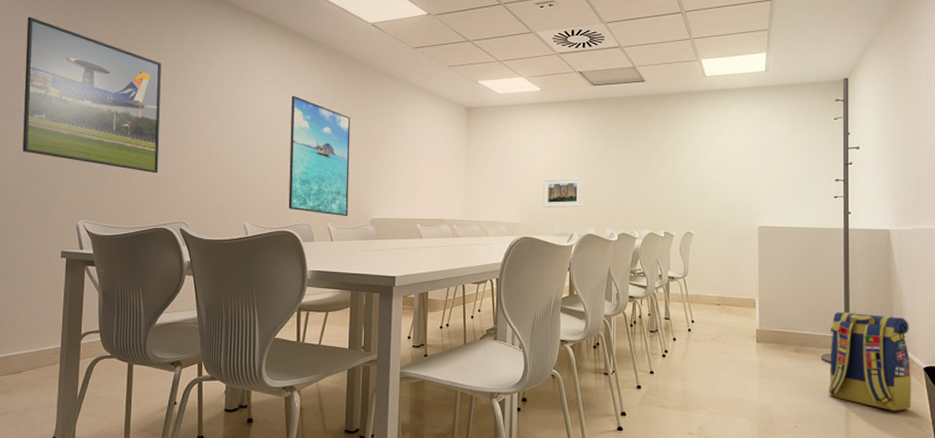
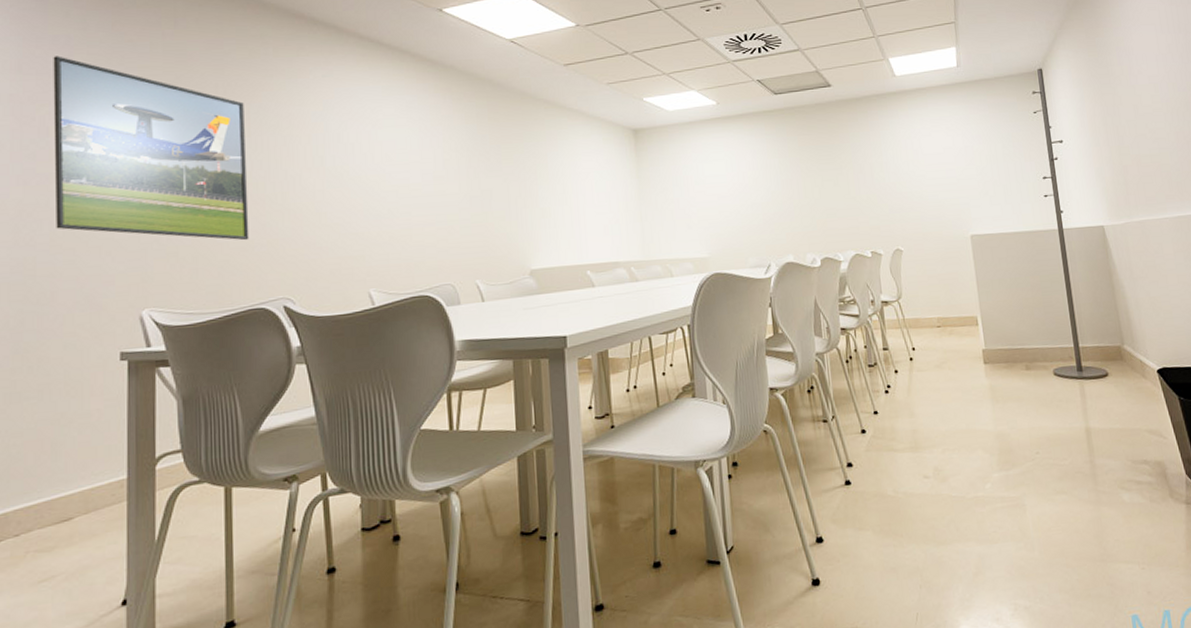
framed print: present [288,95,351,216] -> none [417,130,501,271]
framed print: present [543,177,583,208] -> none [730,199,777,237]
backpack: present [828,311,912,411] -> none [1059,318,1150,422]

